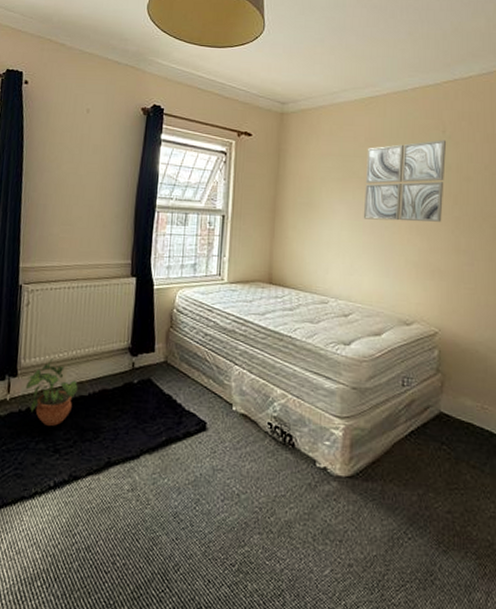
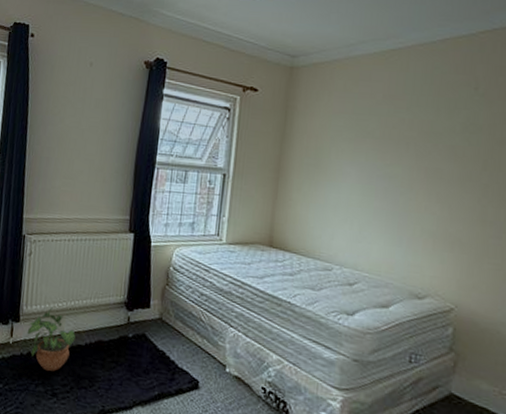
wall art: present [363,140,447,222] -> none [376,97,479,189]

